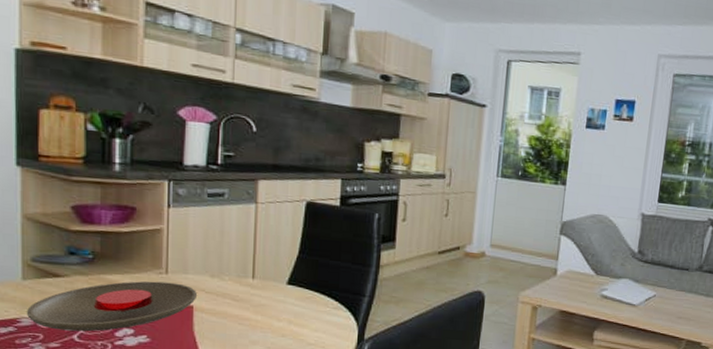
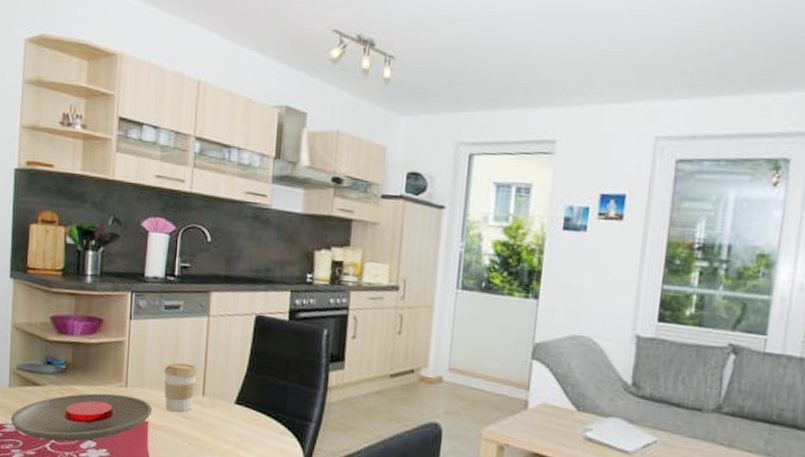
coffee cup: none [209,248,248,296] -> present [164,362,199,413]

